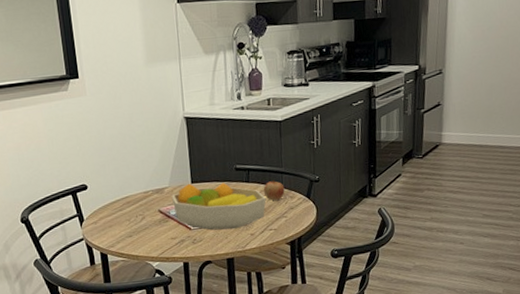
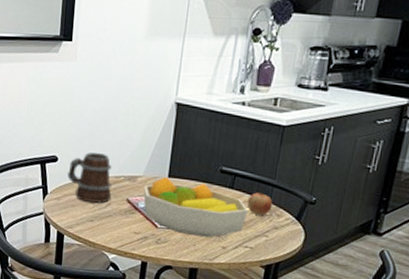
mug: none [98,174,144,220] -> present [67,152,112,203]

